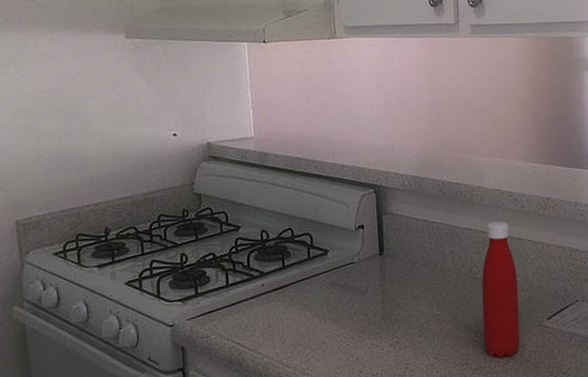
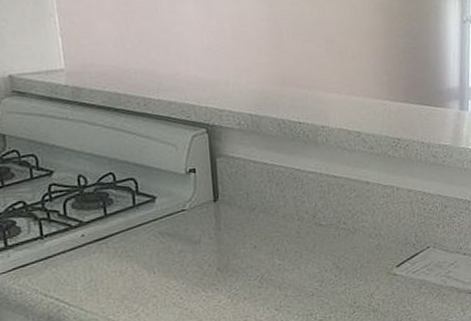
bottle: present [481,221,520,358] -> none [326,163,368,308]

